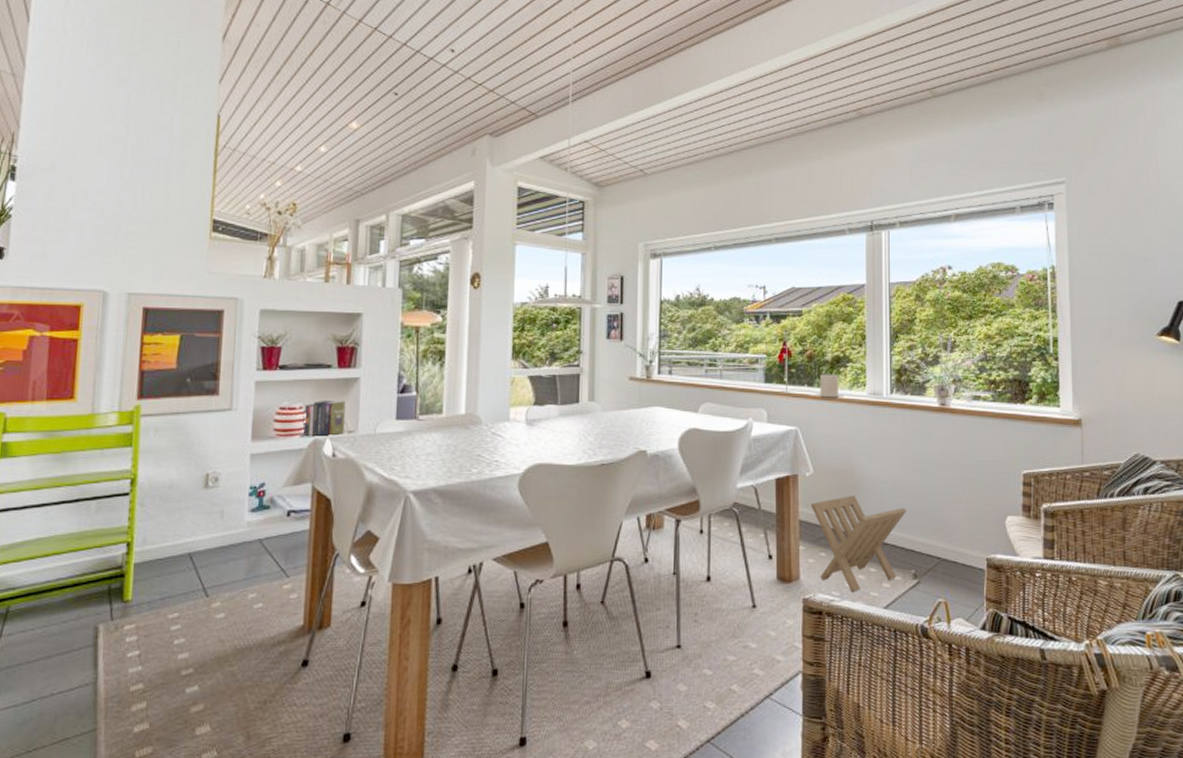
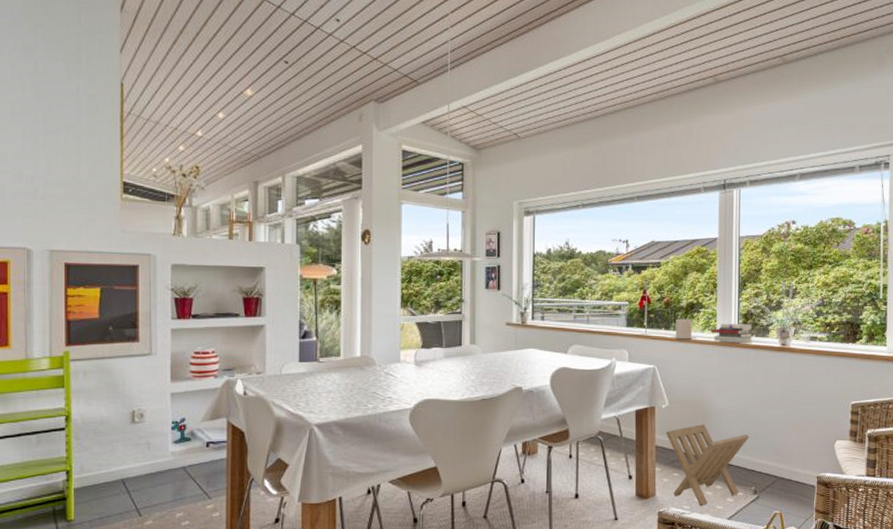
books: present [303,401,346,436] -> none [217,346,253,377]
books: none [859,380,907,403] -> present [710,324,752,344]

